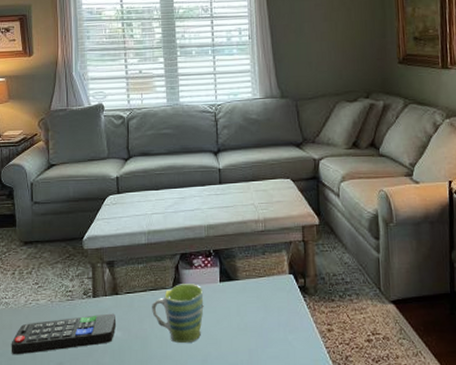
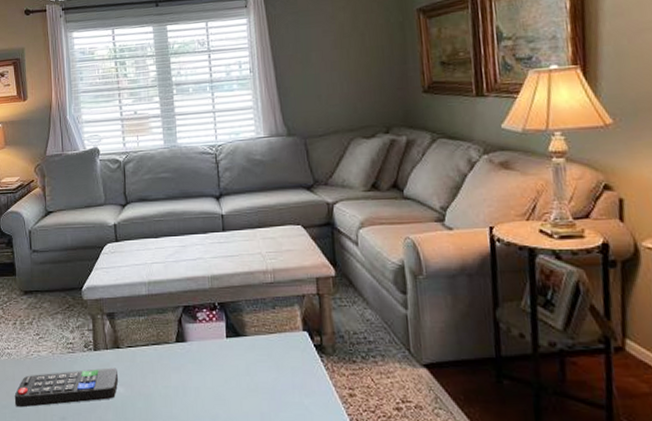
mug: present [152,284,204,343] -> none [155,339,210,402]

